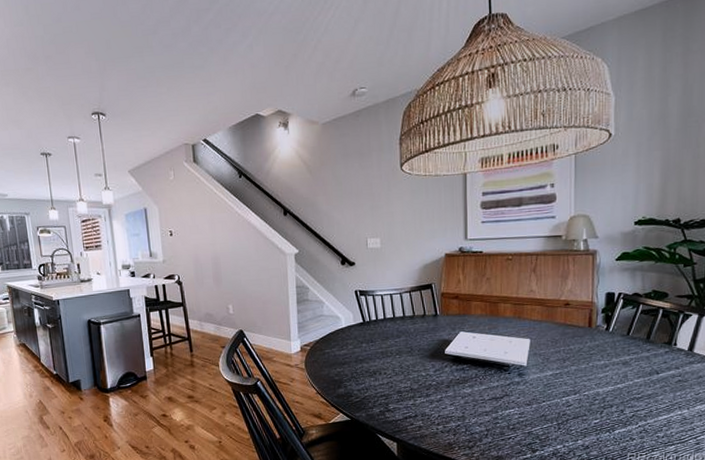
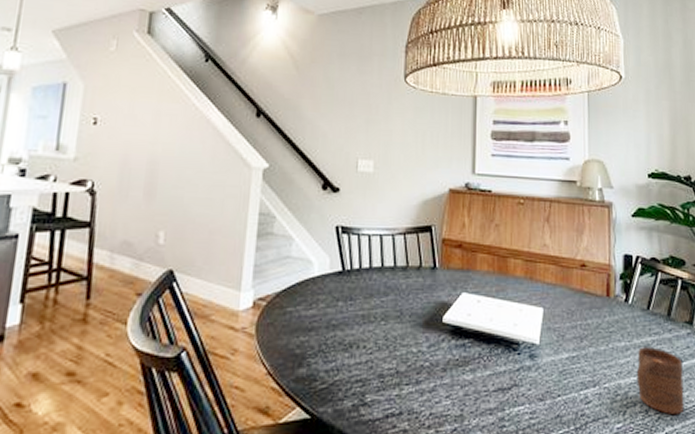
cup: none [614,364,659,414] -> present [636,347,684,416]

